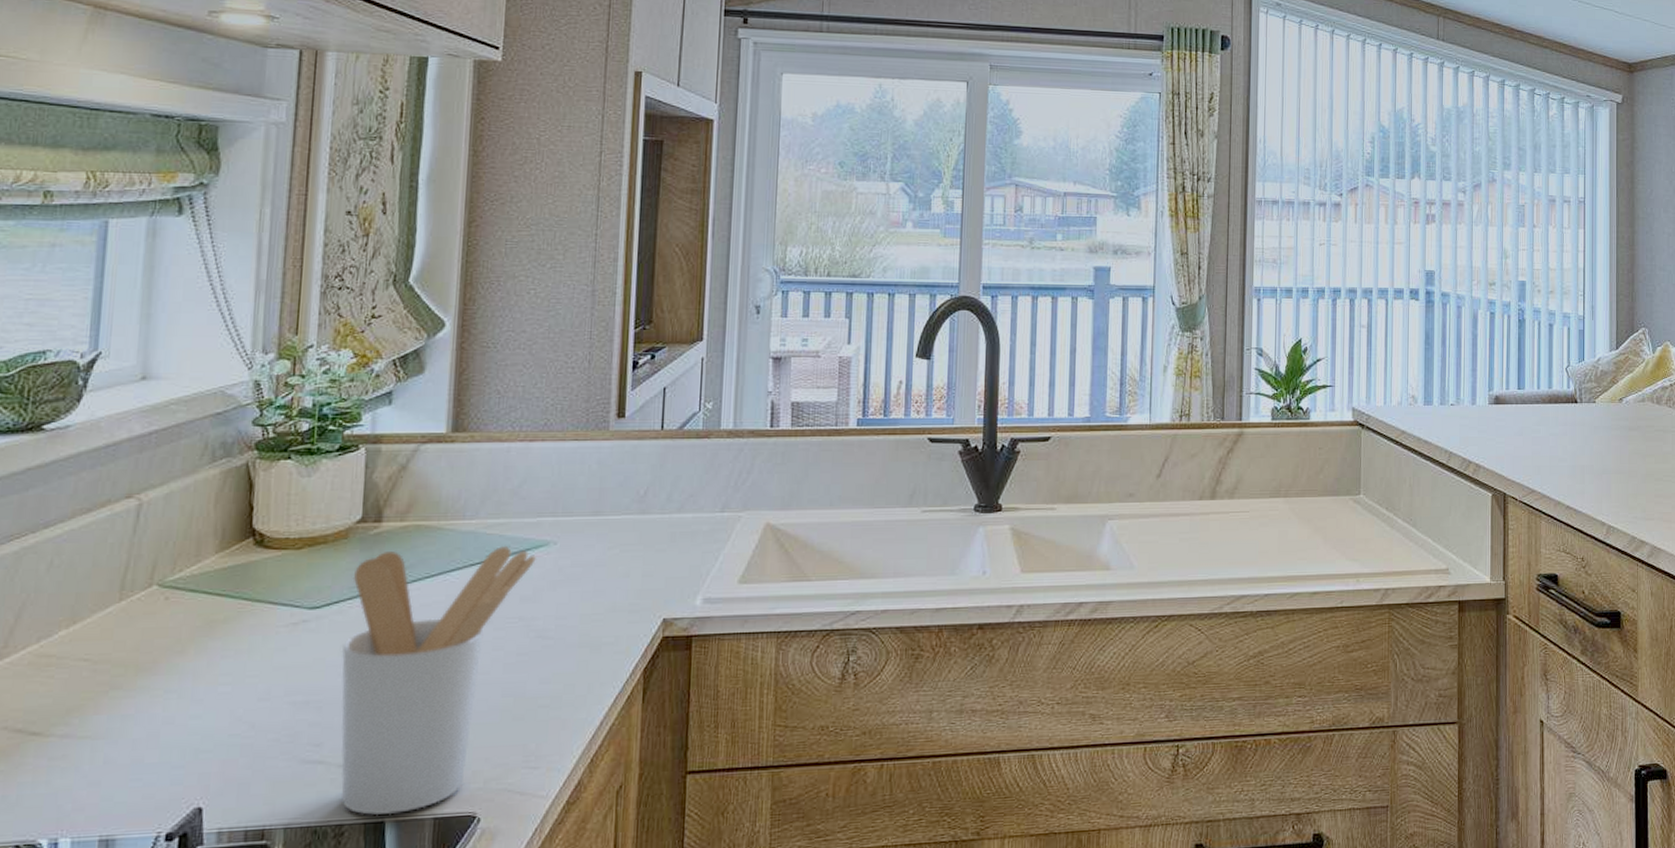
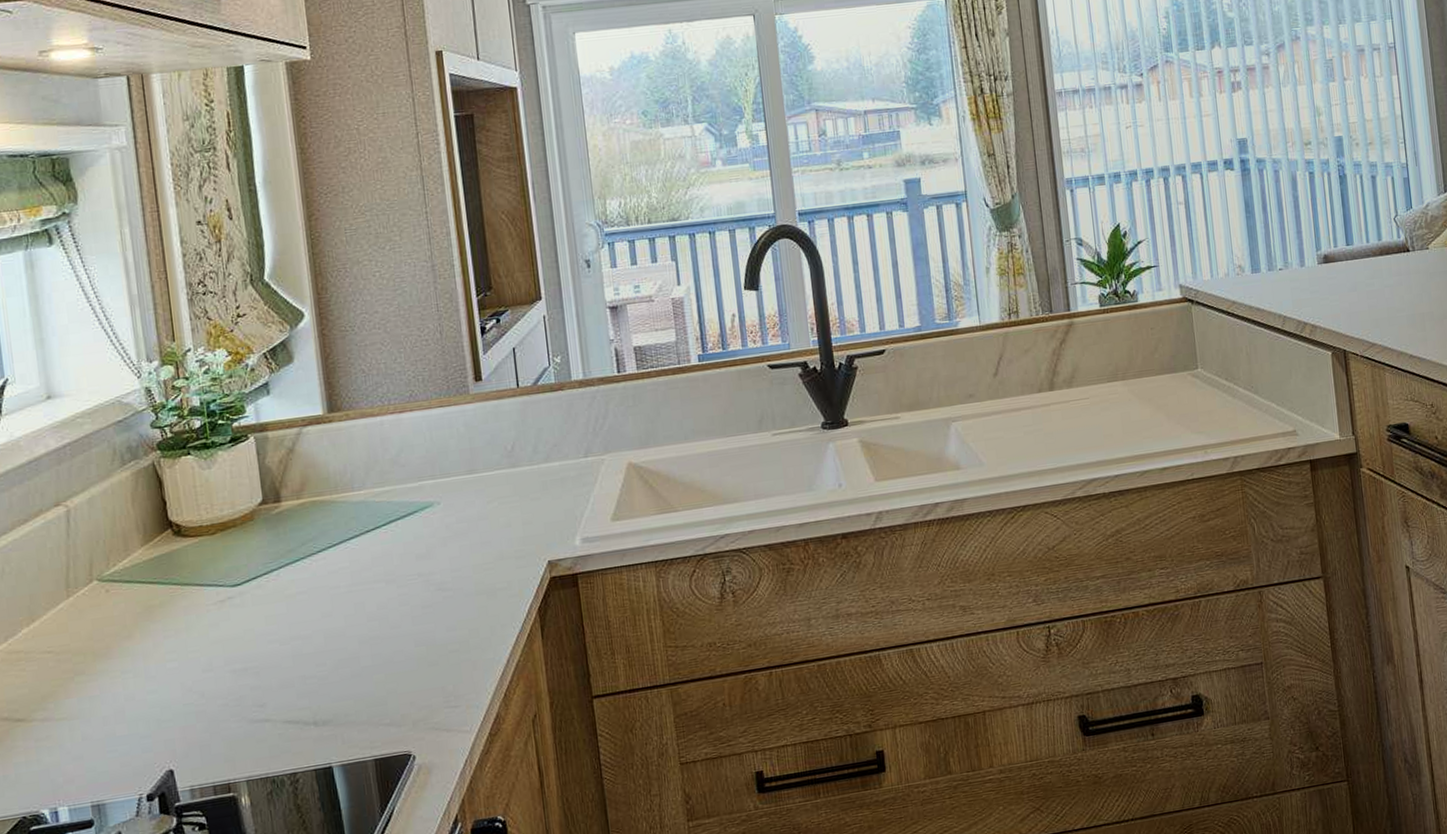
utensil holder: present [340,545,537,816] -> none [264,510,425,762]

